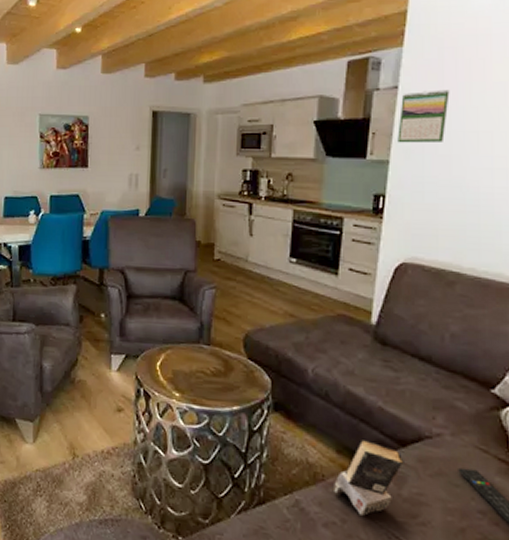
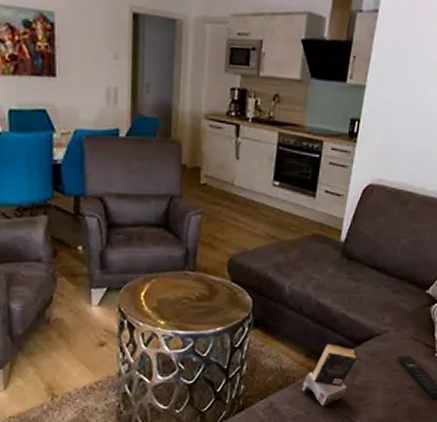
calendar: present [397,89,450,143] -> none [374,17,420,70]

